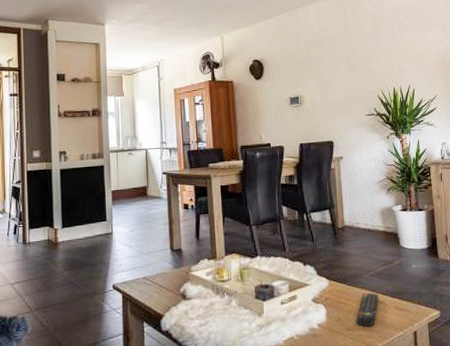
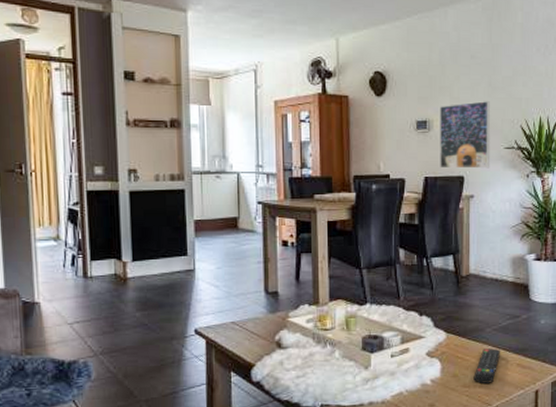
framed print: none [309,77,355,136] -> present [440,101,491,169]

